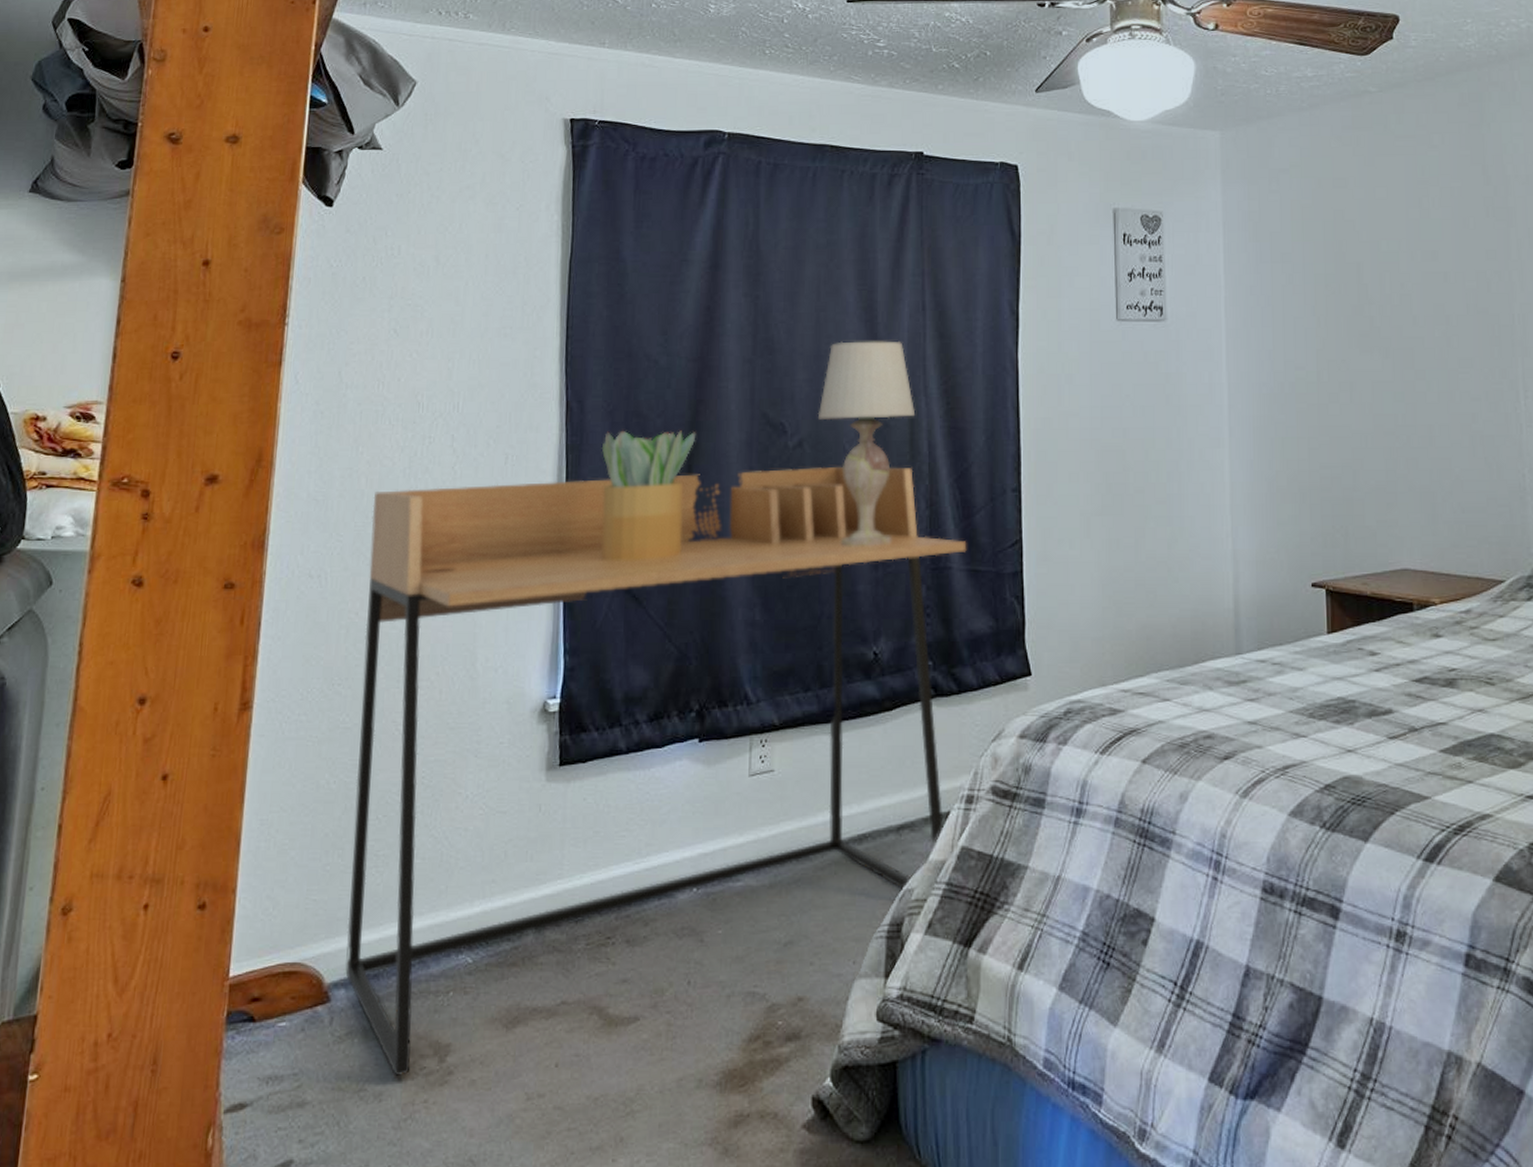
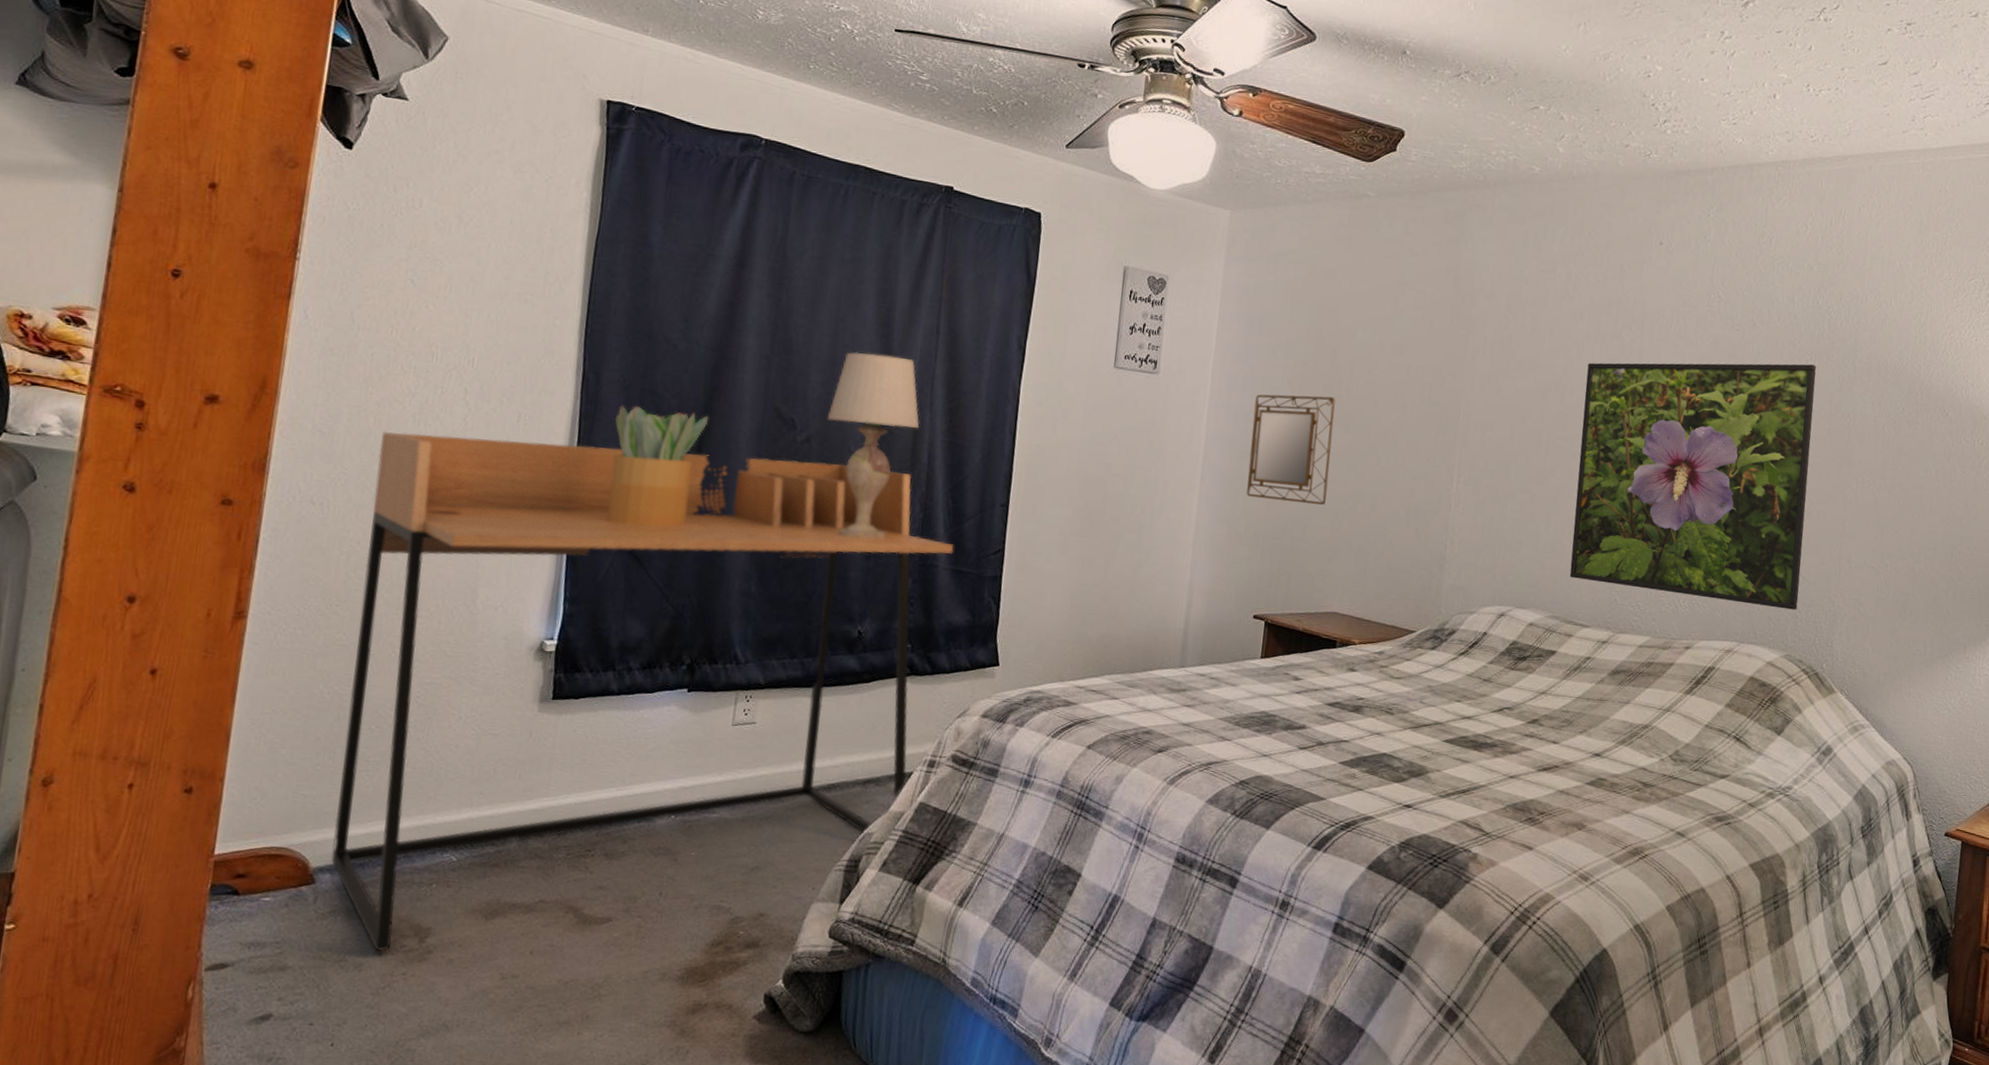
home mirror: none [1278,320,1375,446] -> present [1246,394,1335,506]

